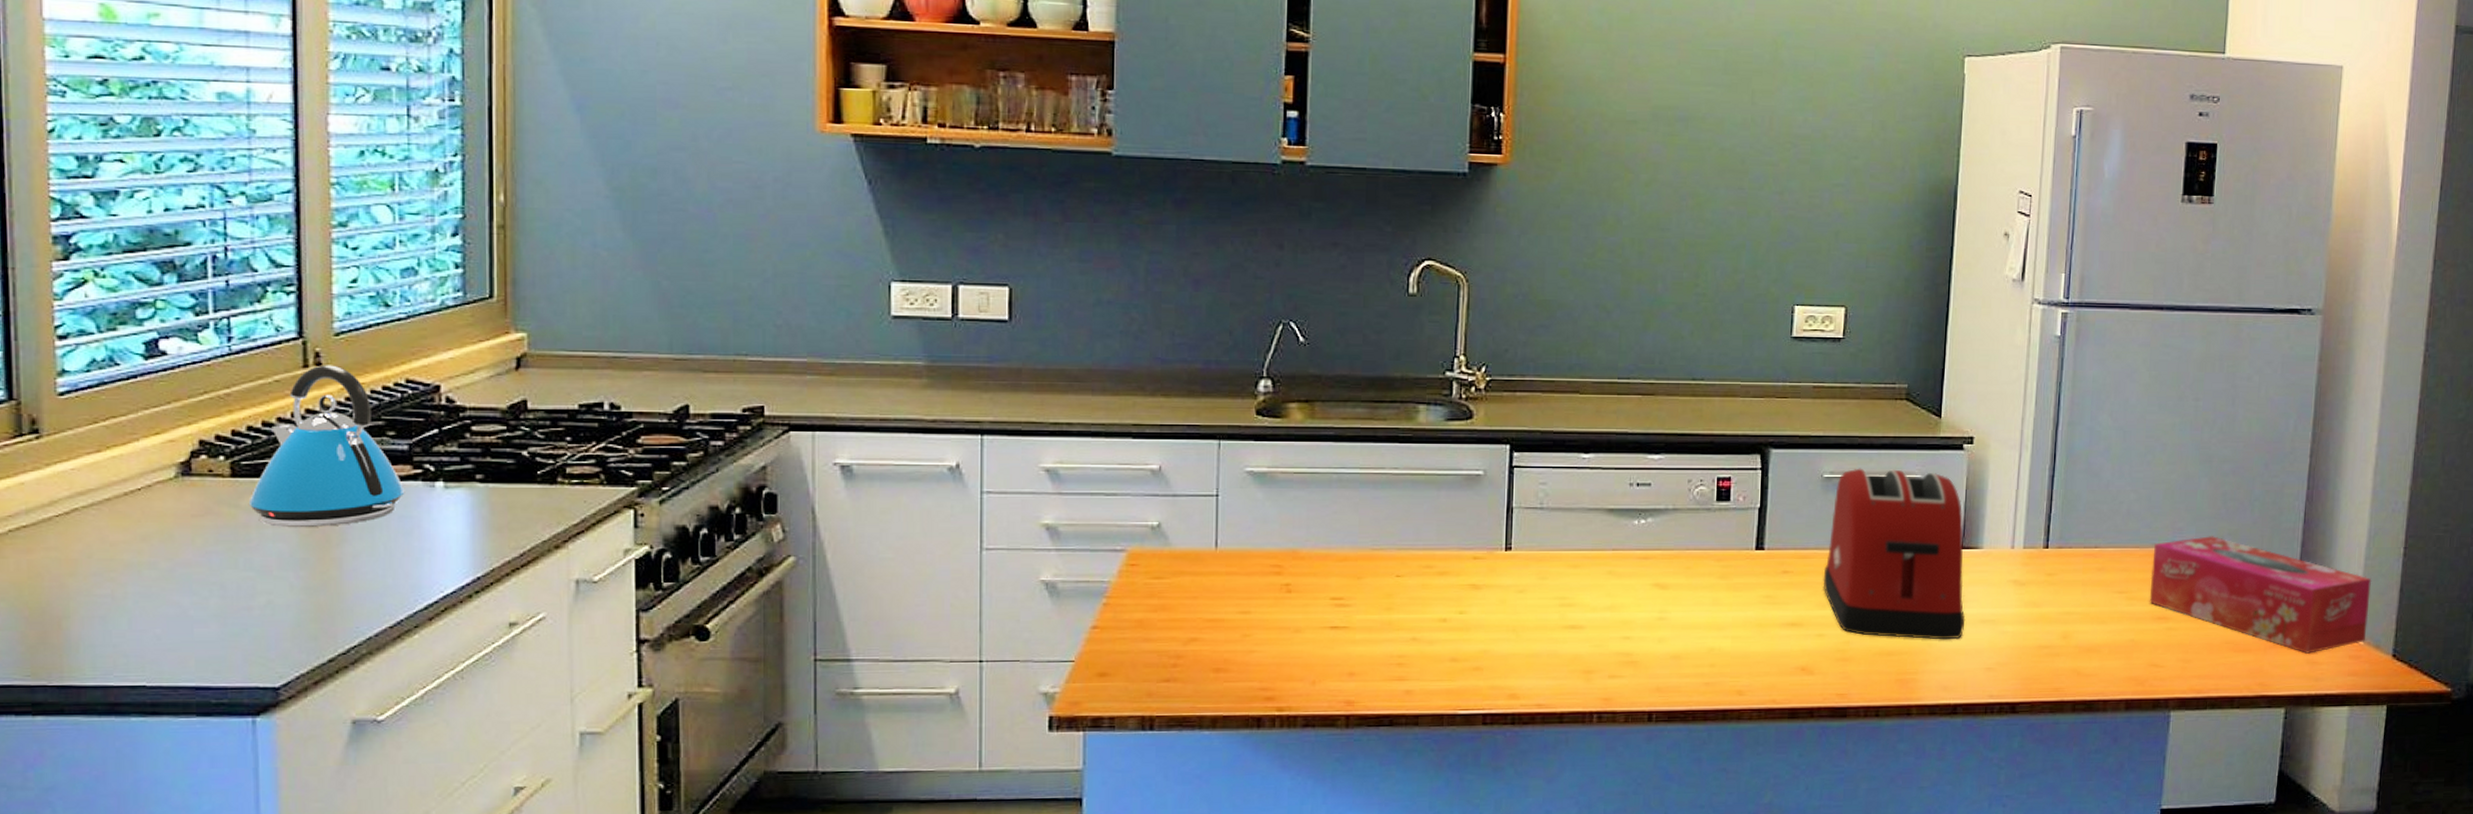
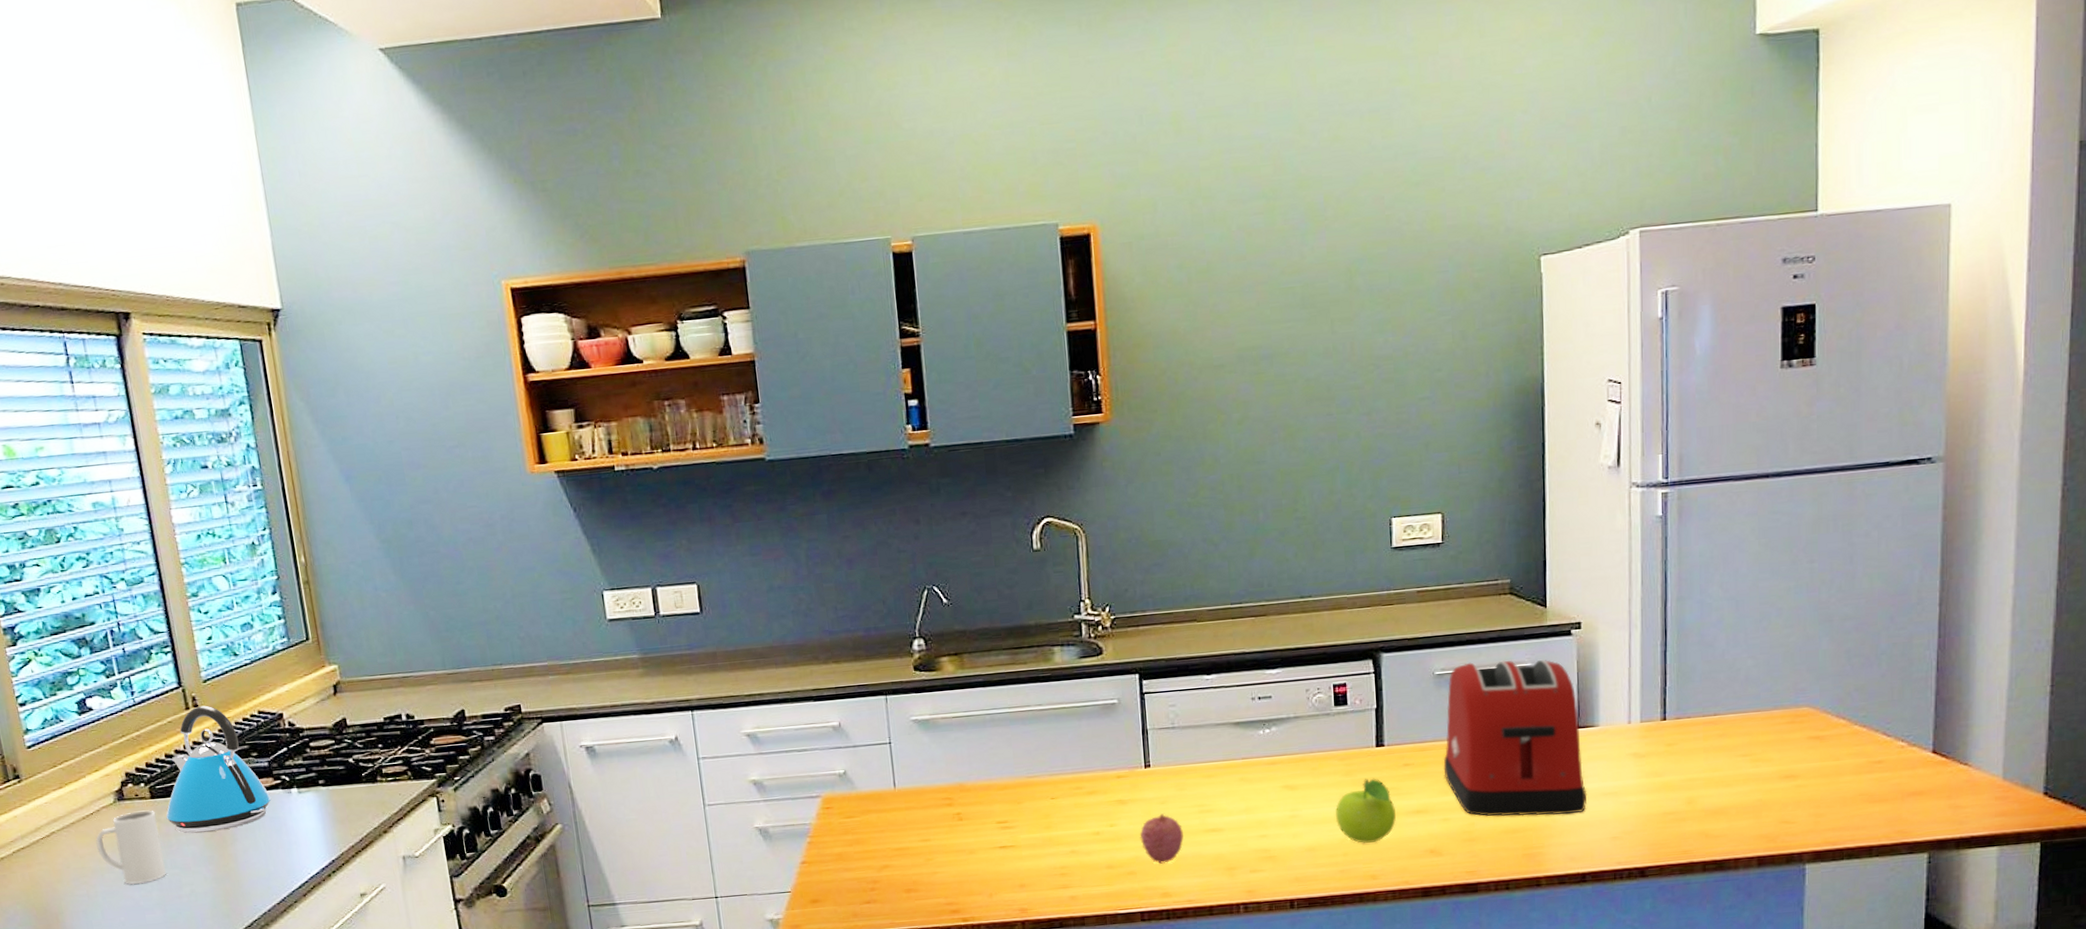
mug: none [138,491,236,588] -> present [96,810,166,885]
fruit: none [1491,603,1540,660] -> present [1139,813,1184,864]
fruit: none [1706,583,1770,654] -> present [1336,778,1397,843]
tissue box: present [2149,536,2372,655] -> none [1775,693,2017,800]

